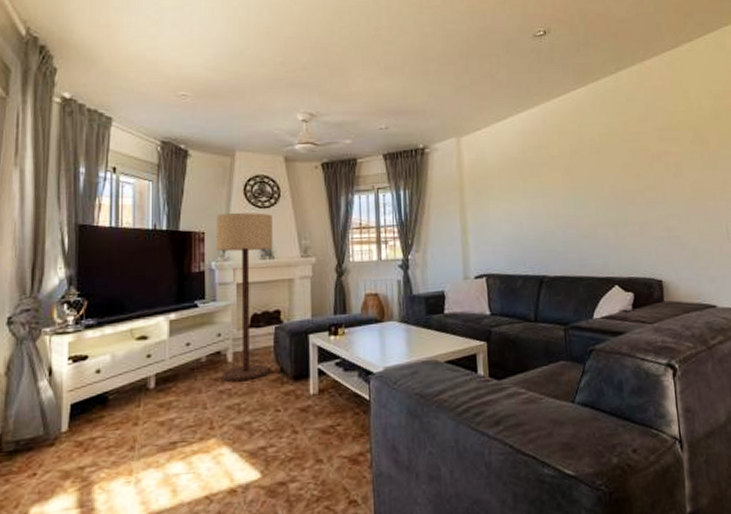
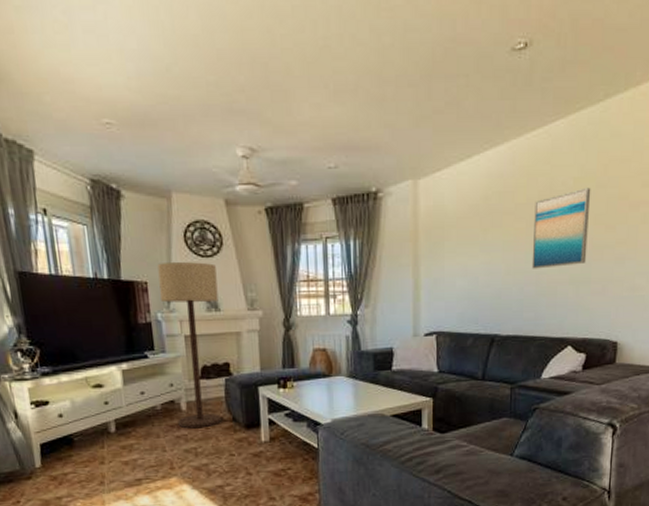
wall art: none [567,142,621,213] -> present [531,187,591,269]

